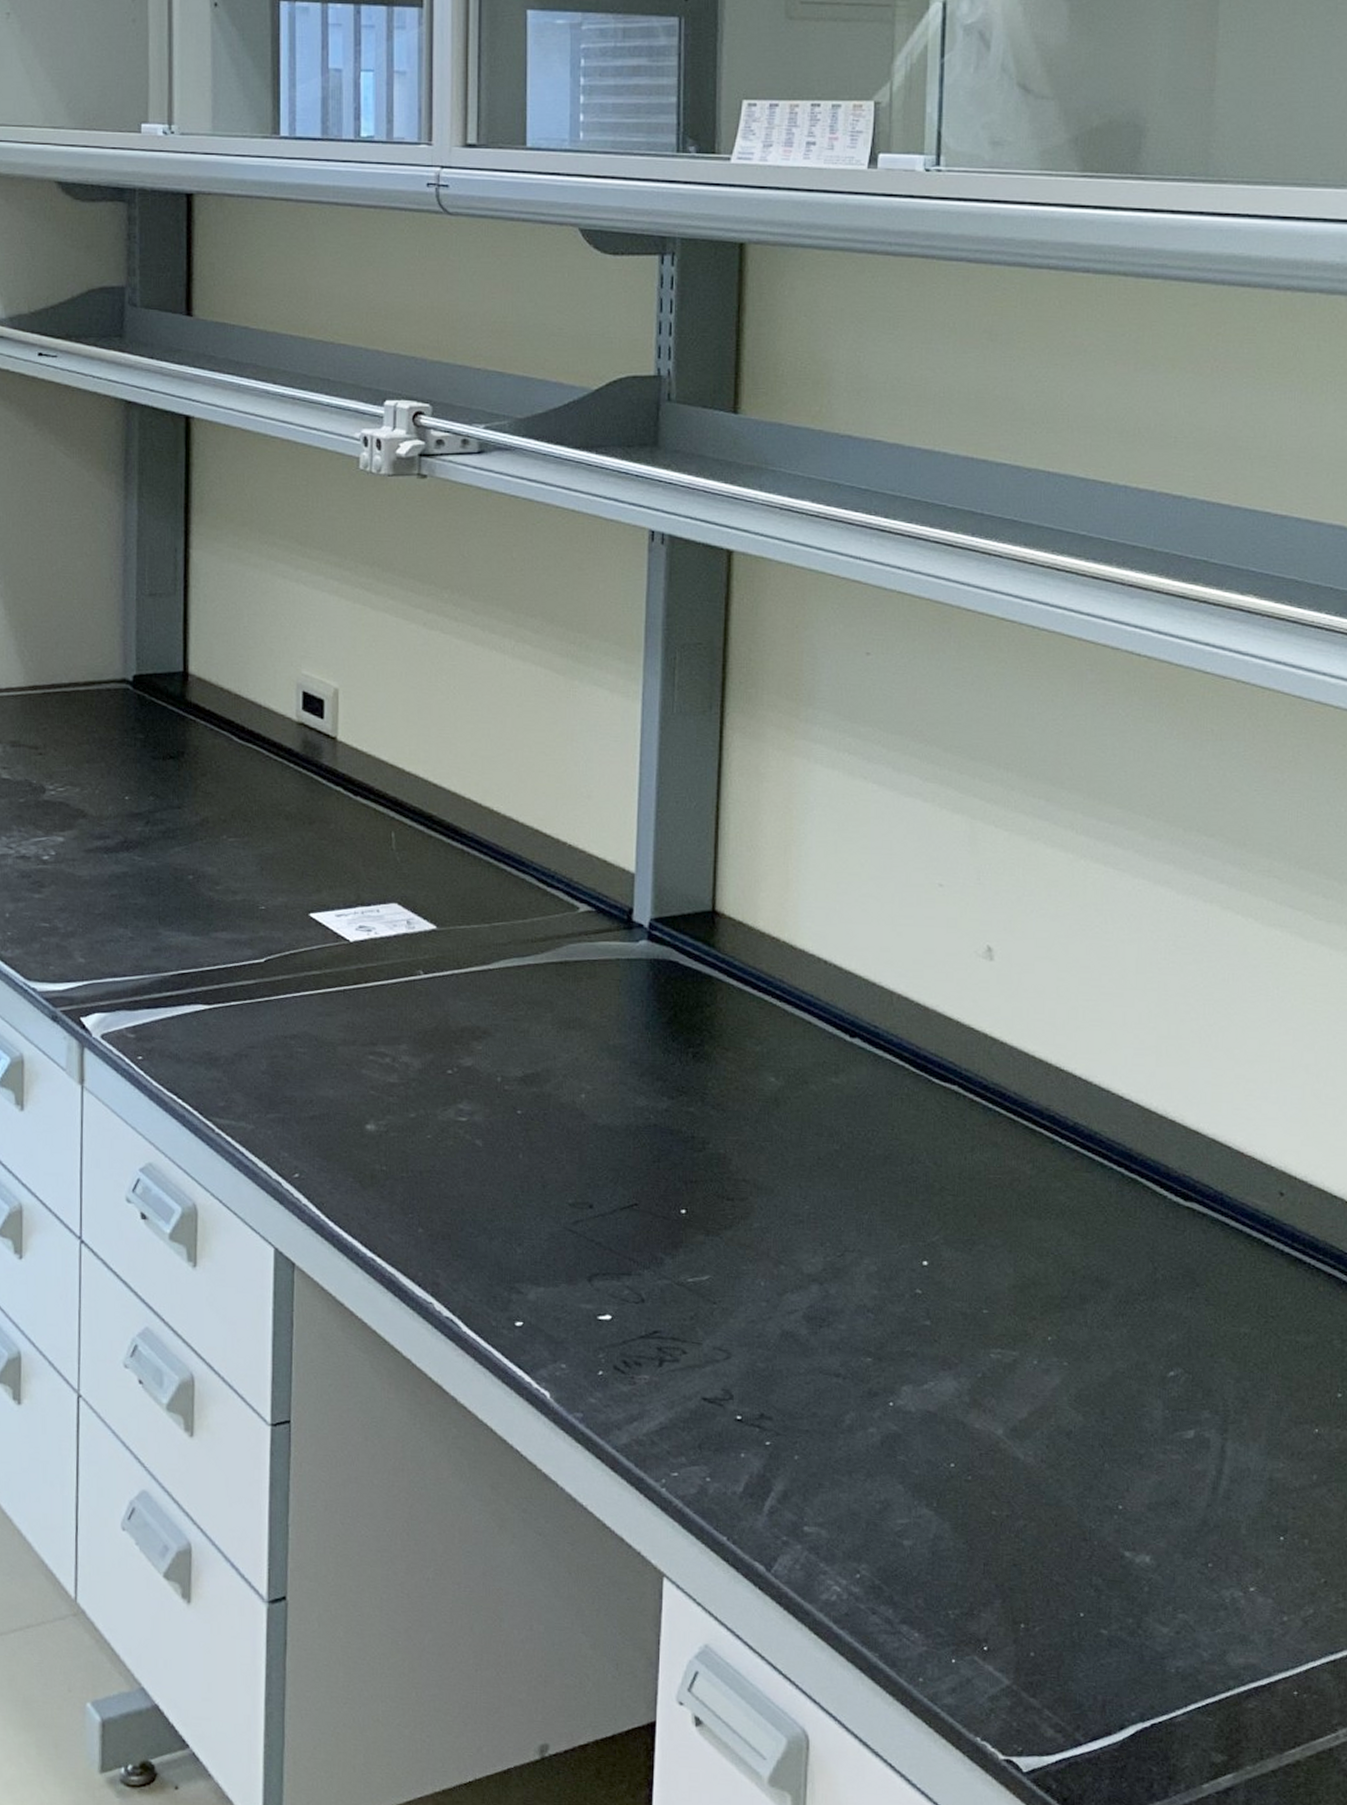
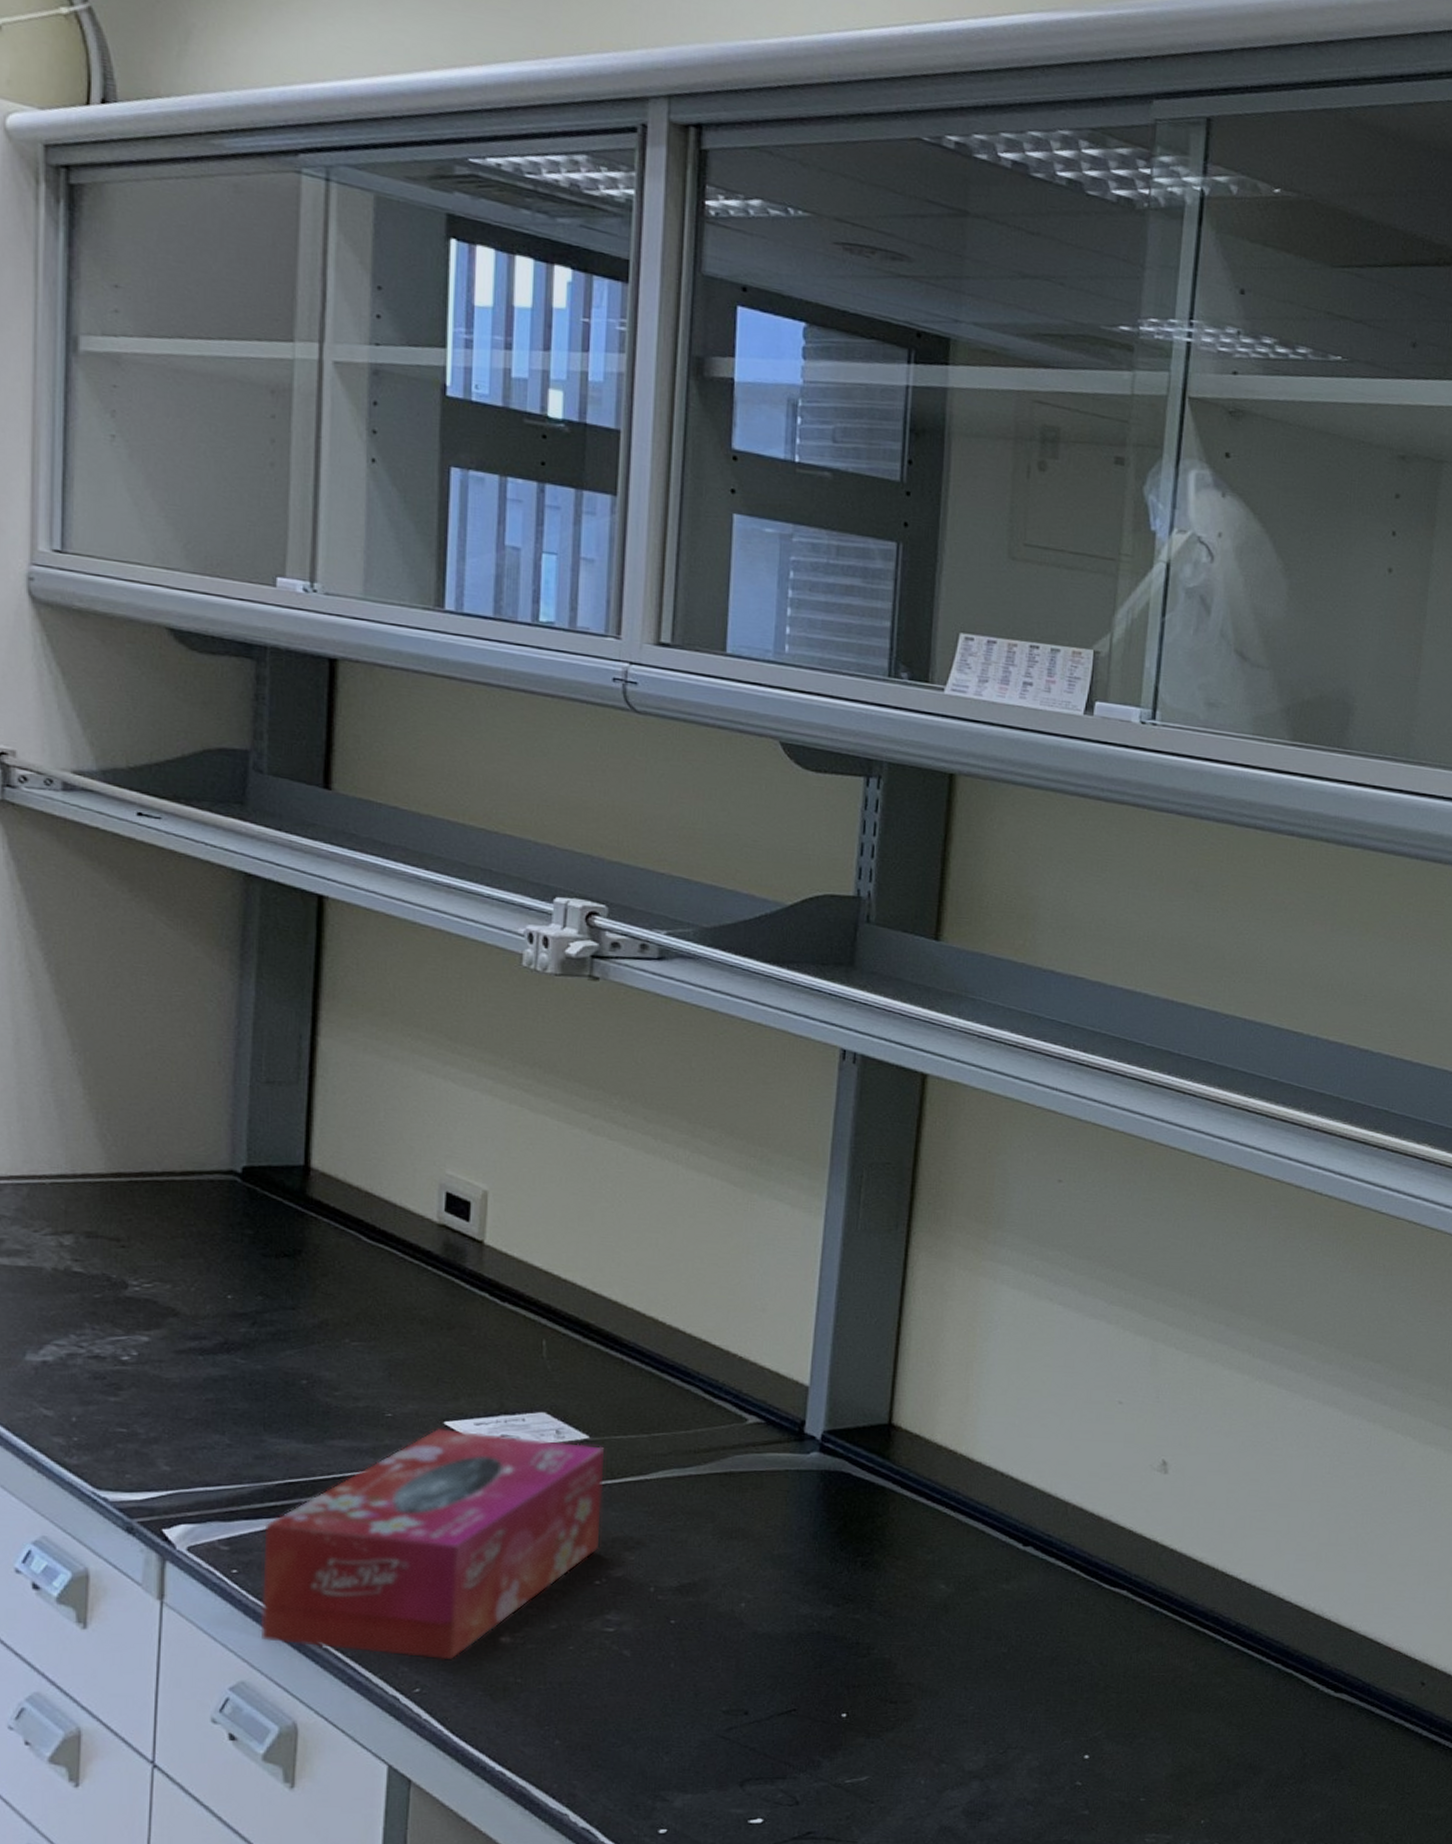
tissue box: none [163,921,451,1147] -> present [260,1429,604,1661]

